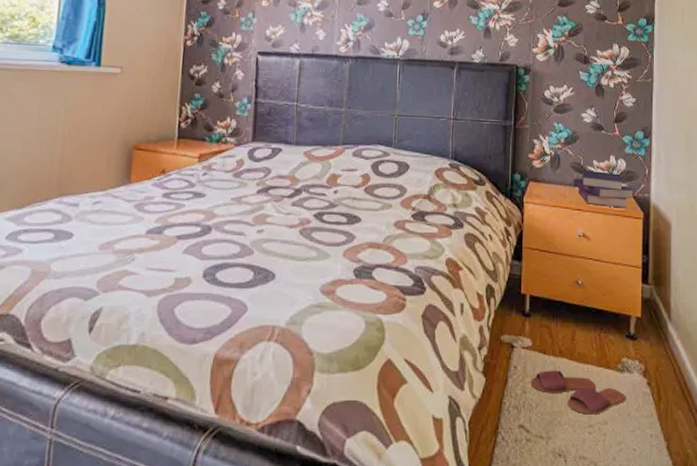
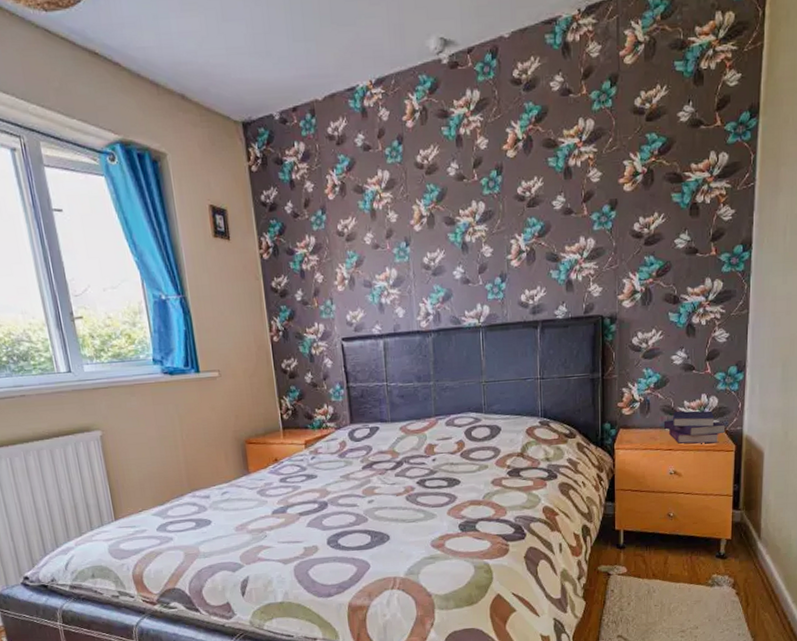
slippers: present [530,370,626,415] -> none [627,590,716,623]

